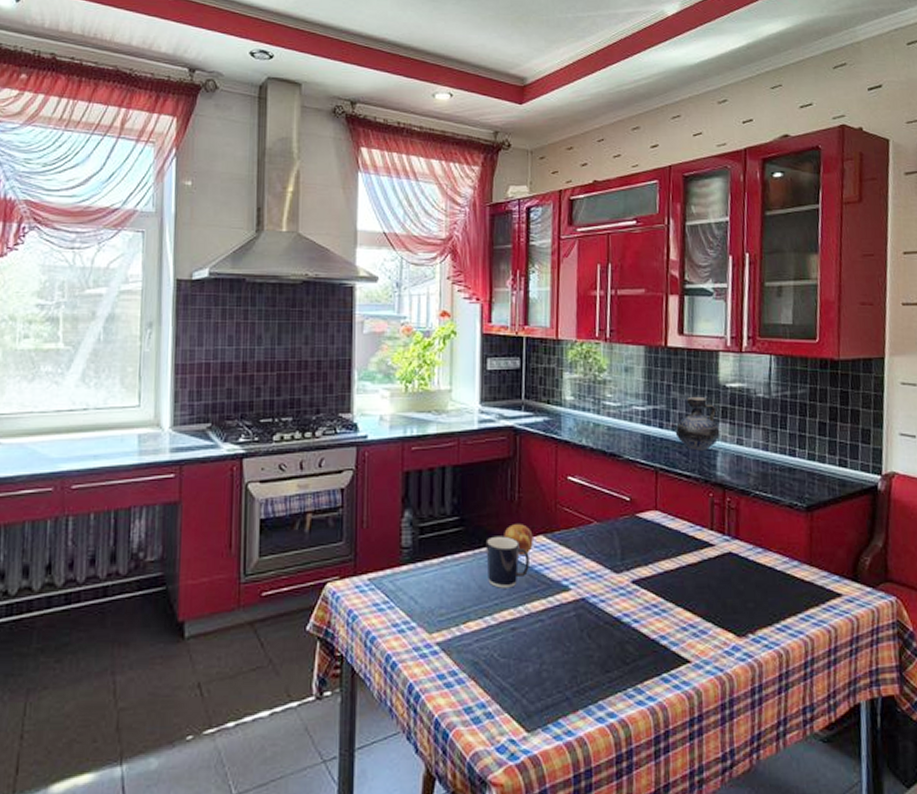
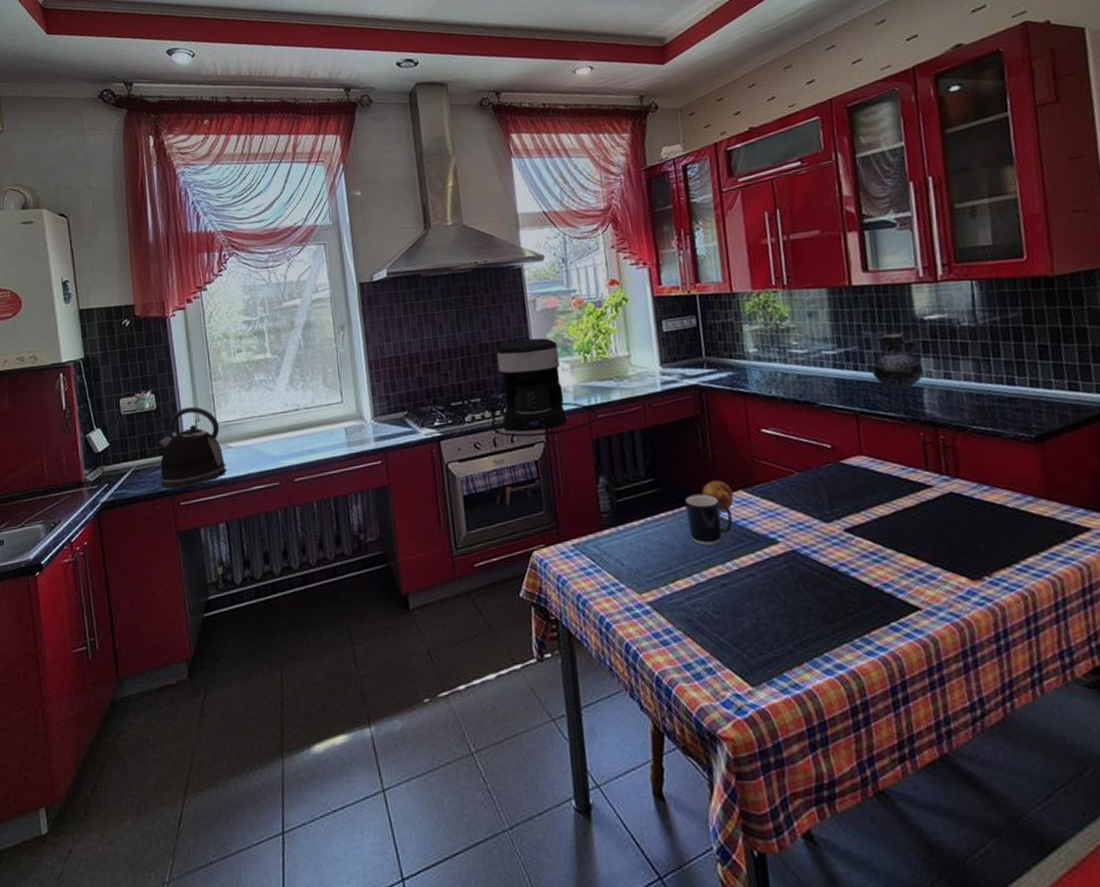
coffee maker: none [301,360,412,464] -> present [492,338,599,438]

